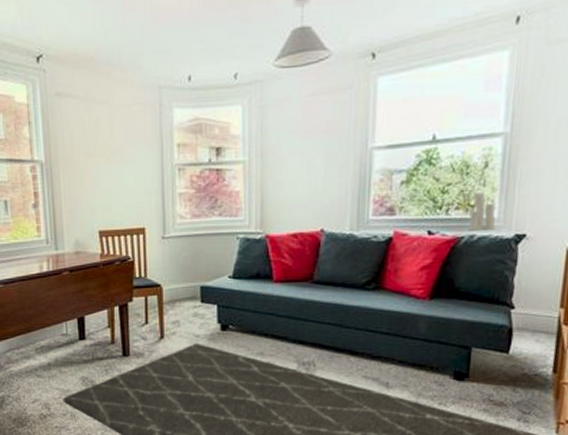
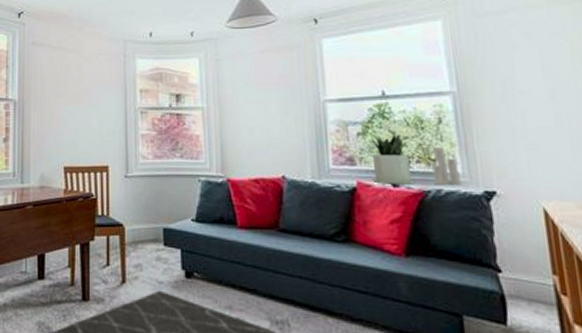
planter: none [409,180,451,234] -> present [372,134,416,186]

